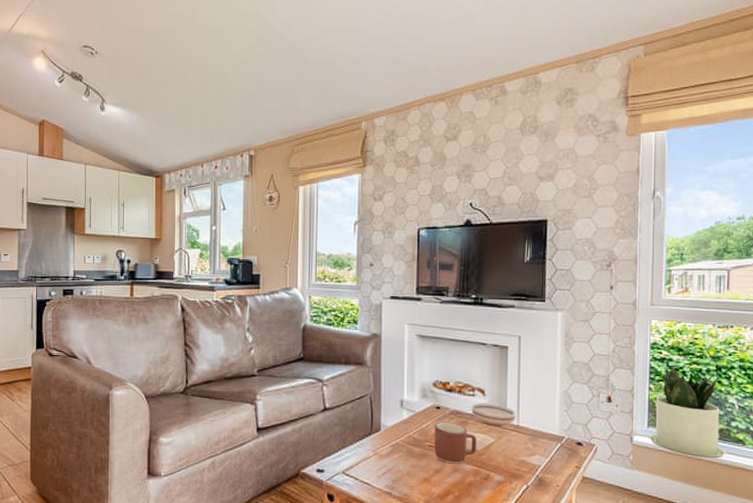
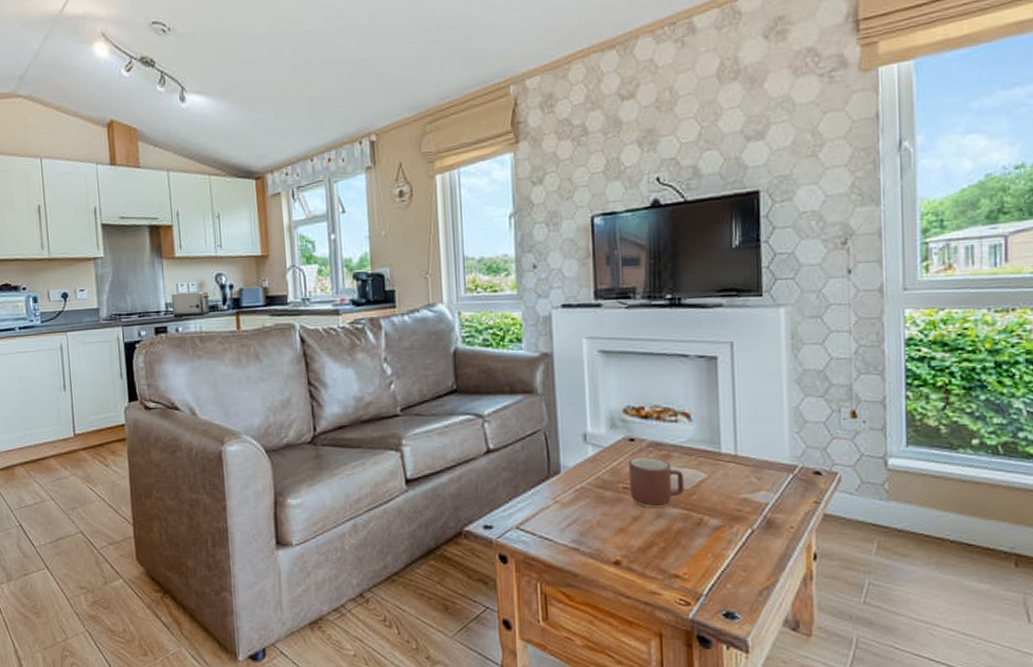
toaster: none [78,263,110,284] -> present [170,291,209,317]
bowl: present [471,402,517,427] -> none [674,429,734,459]
planter: present [649,366,726,459] -> none [908,366,1013,481]

